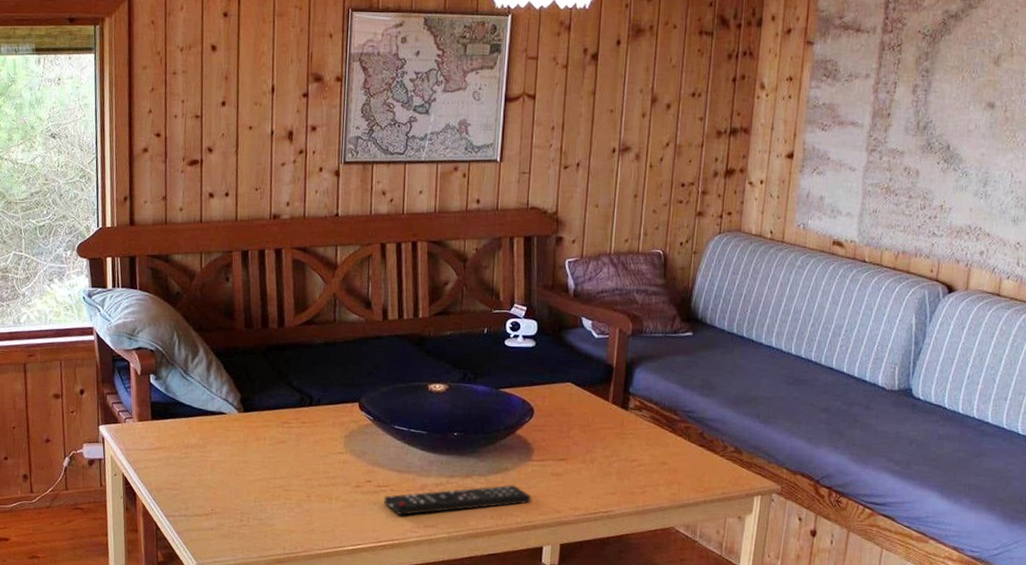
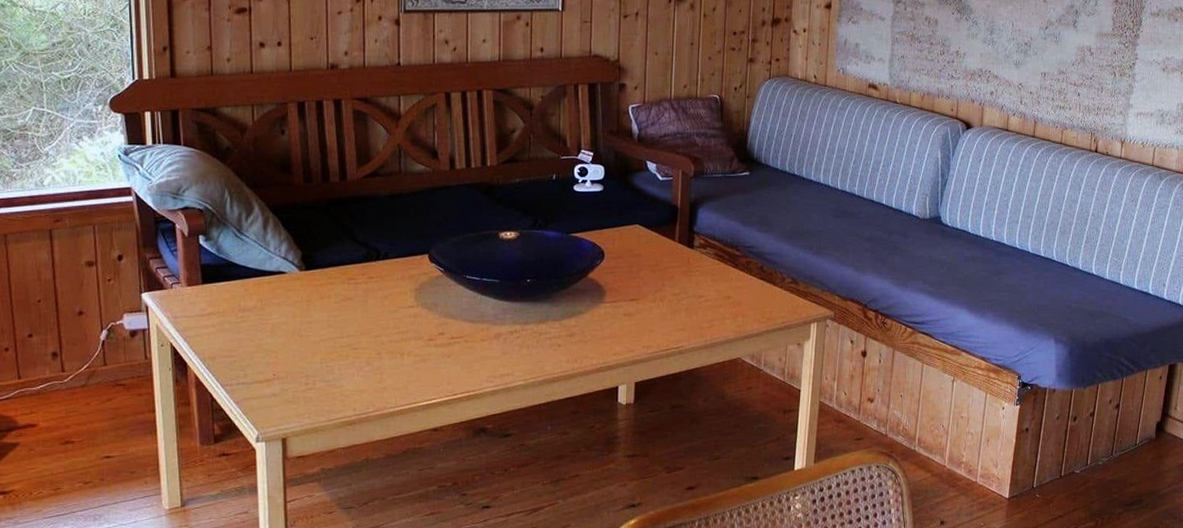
remote control: present [384,485,530,516] -> none [458,328,604,367]

